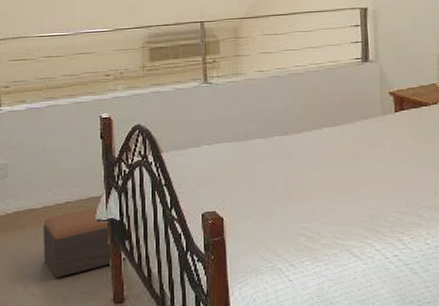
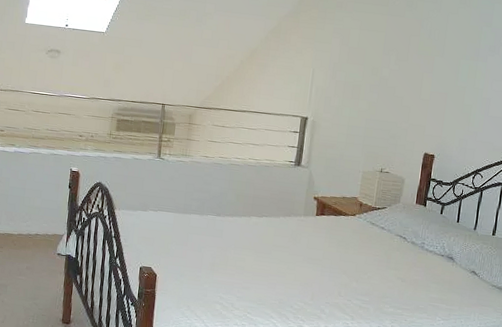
footstool: present [43,207,126,278] -> none [14,242,76,293]

